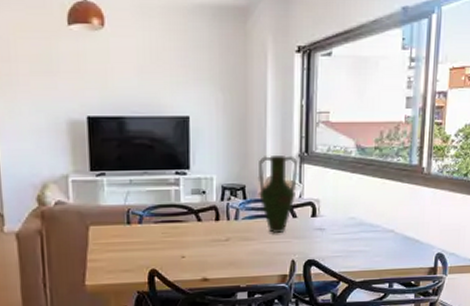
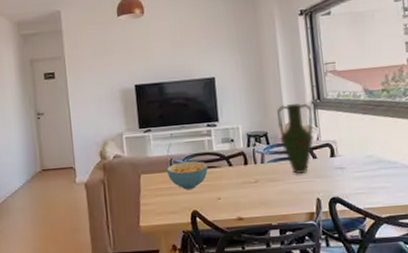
cereal bowl: none [122,213,173,245] -> present [166,161,209,190]

